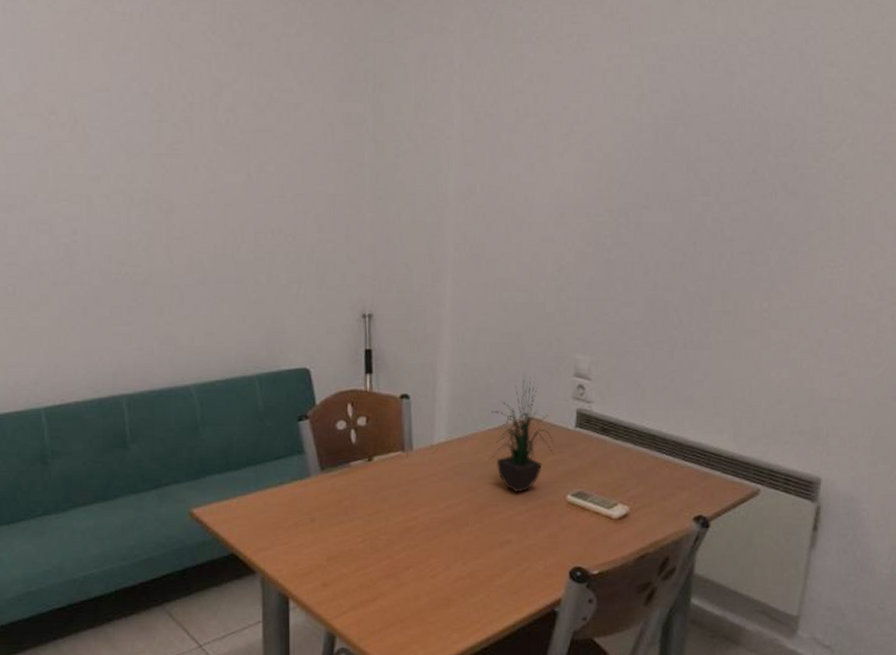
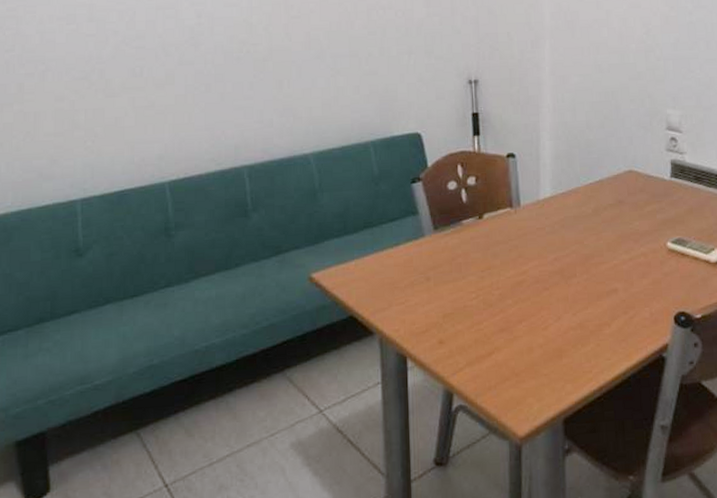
potted plant: present [491,373,555,493] -> none [592,129,653,243]

